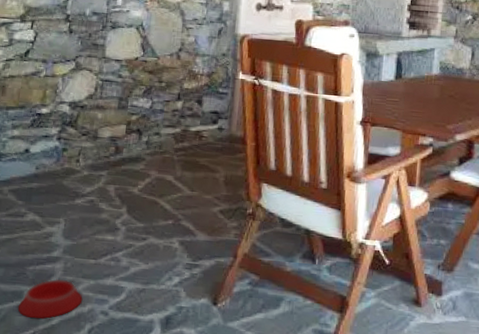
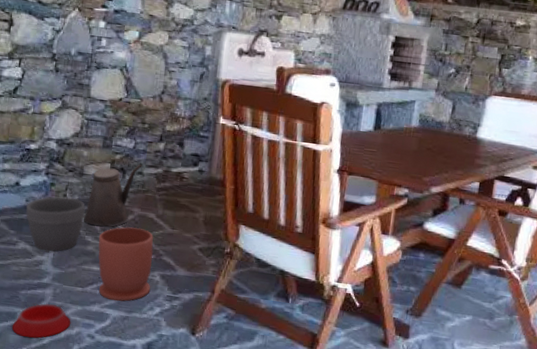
flowerpot: none [35,162,100,222] -> present [26,196,86,252]
watering can: none [98,124,160,192] -> present [84,164,142,227]
planter pot: none [113,191,172,272] -> present [98,227,154,302]

